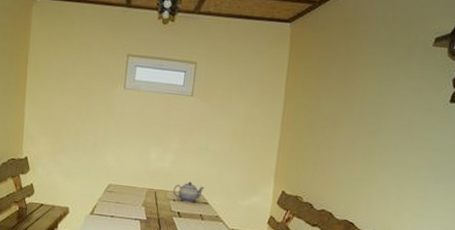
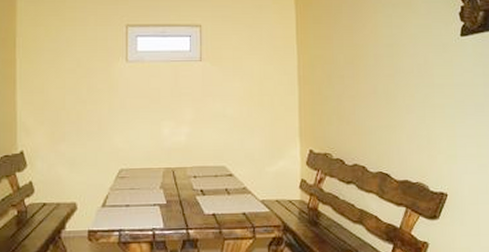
teapot: present [173,181,204,203] -> none [192,153,226,177]

